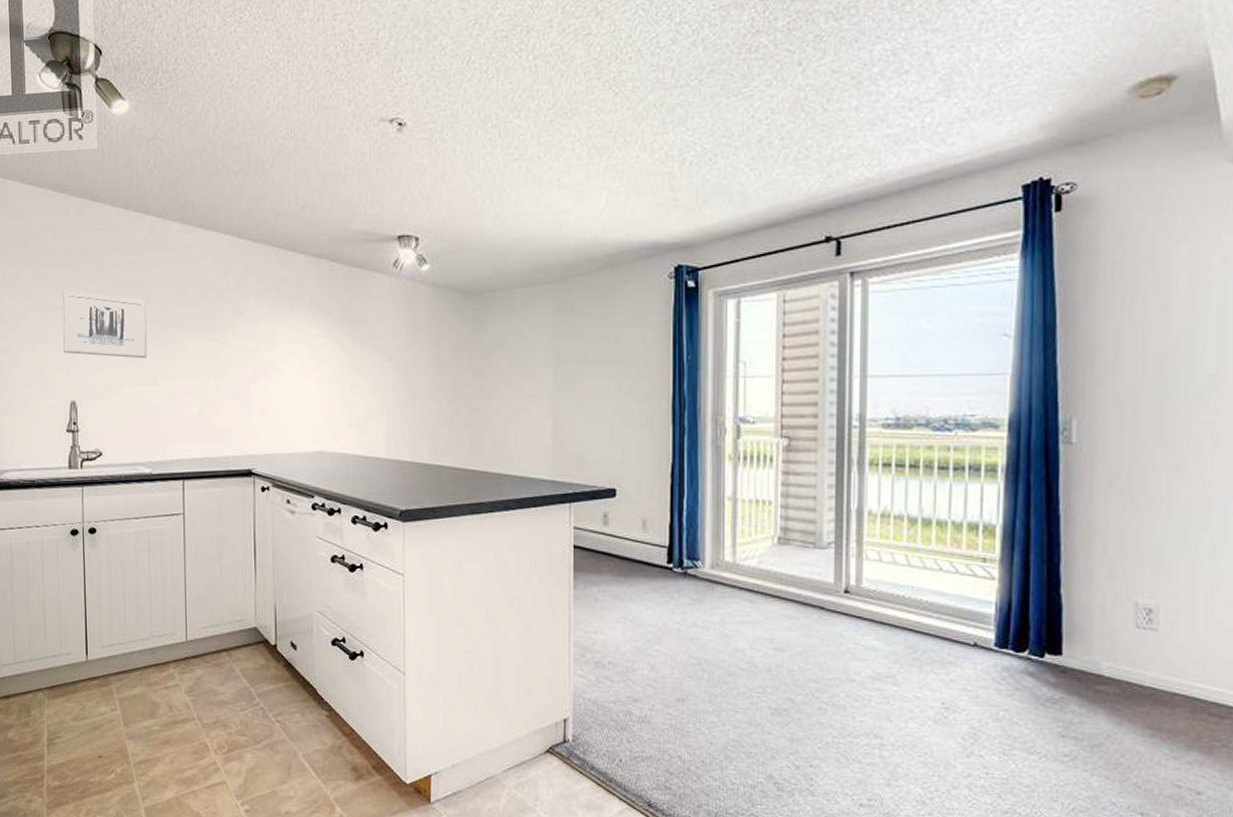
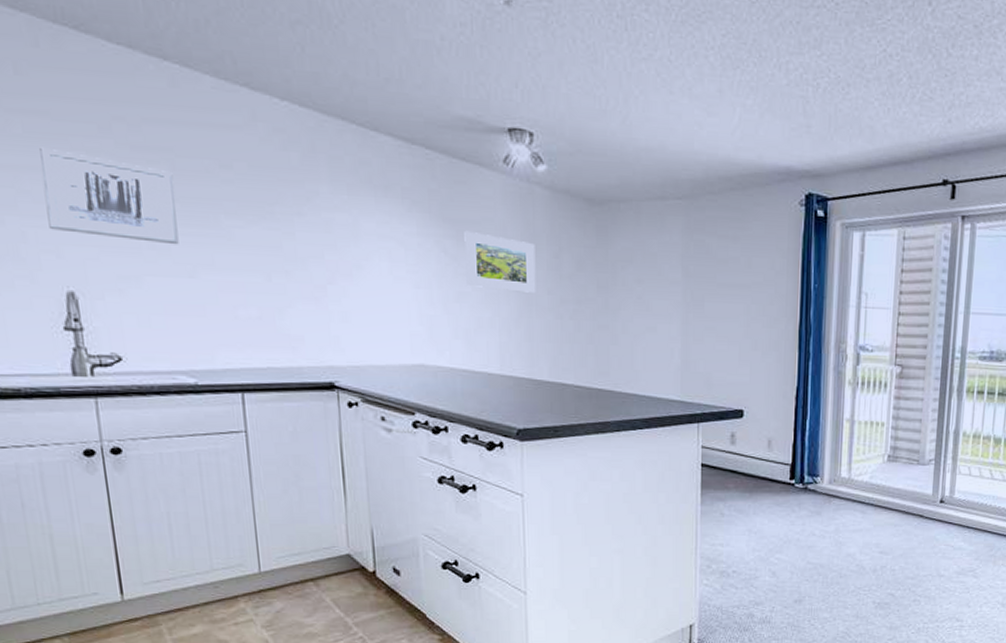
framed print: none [359,329,419,381] -> present [464,230,536,293]

